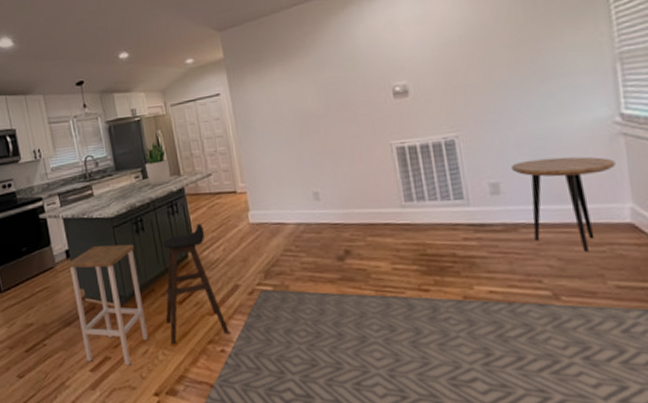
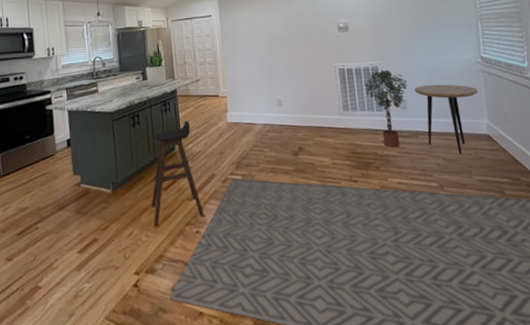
bar stool: present [67,244,148,365] -> none [67,136,134,247]
potted tree: none [434,143,500,246] -> present [364,69,408,148]

